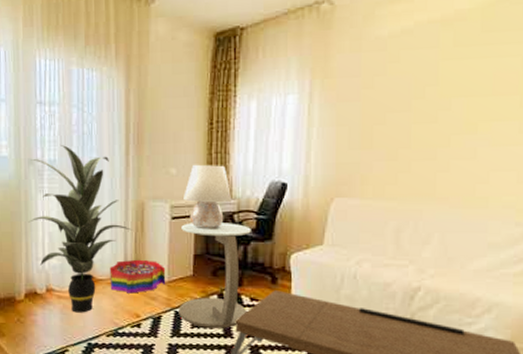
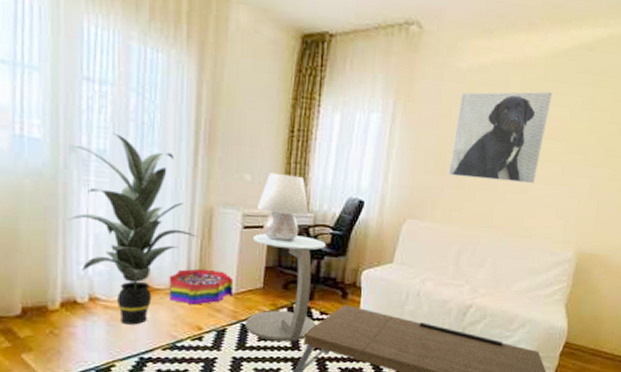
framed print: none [376,42,496,148] -> present [448,91,553,184]

